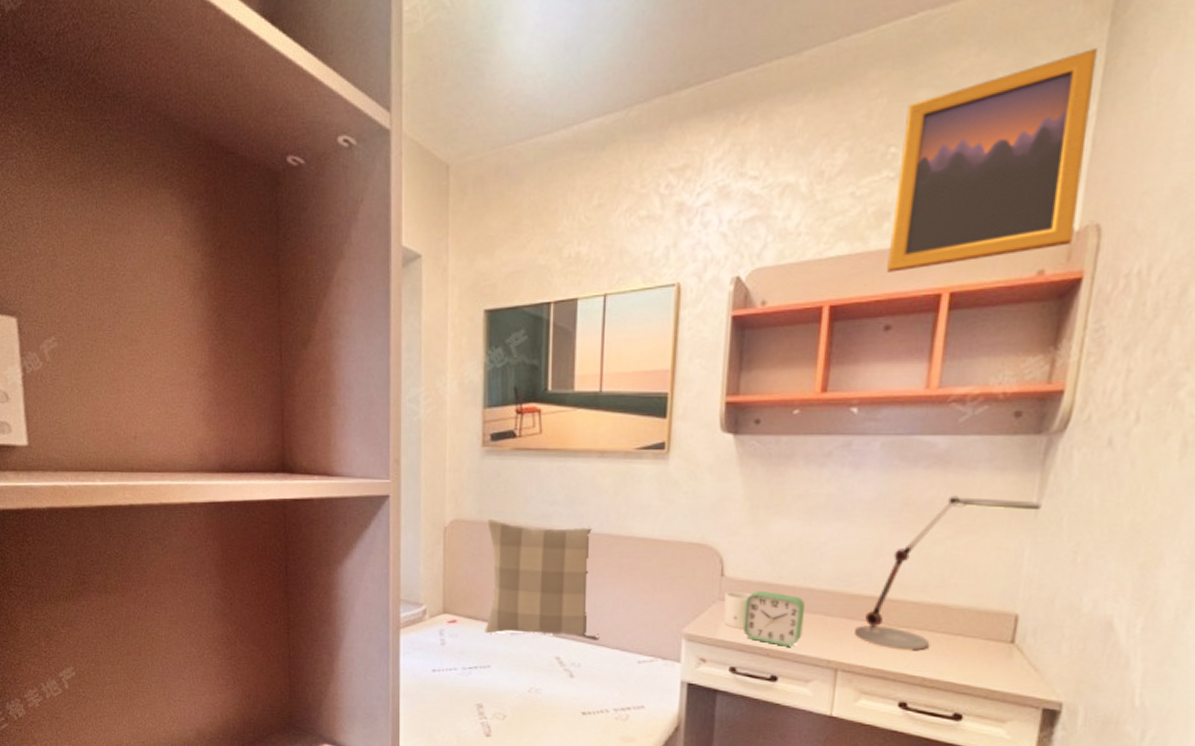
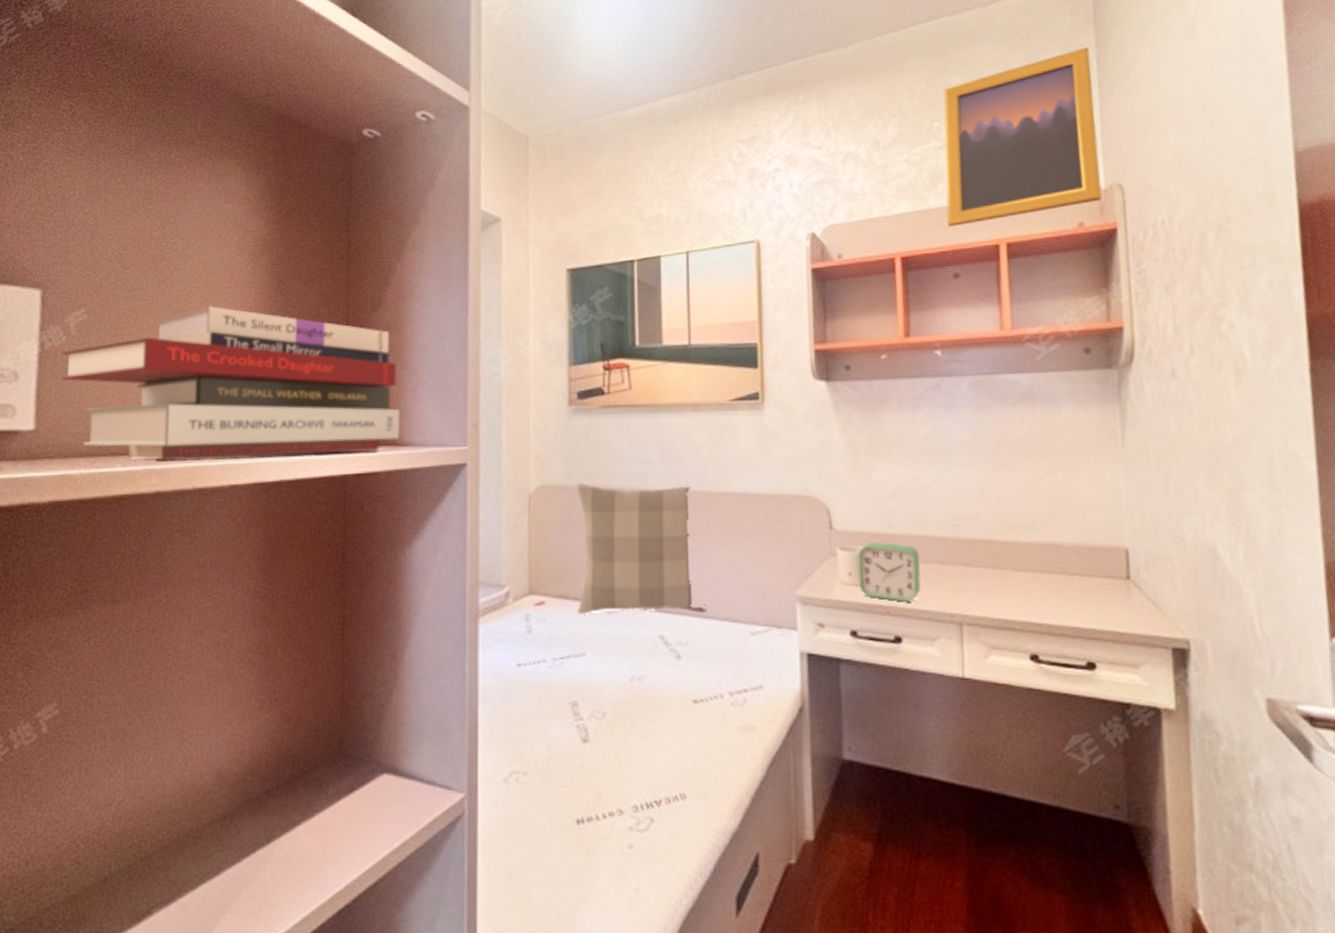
books: none [41,337,331,479] -> present [60,306,401,460]
desk lamp: present [855,495,1042,651] -> none [973,431,1127,596]

